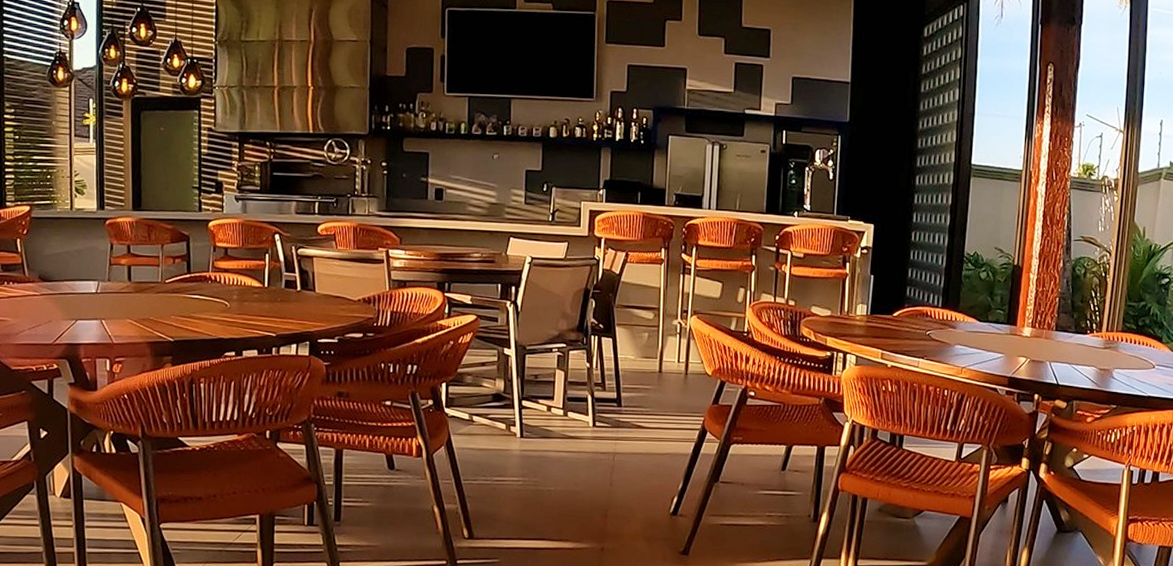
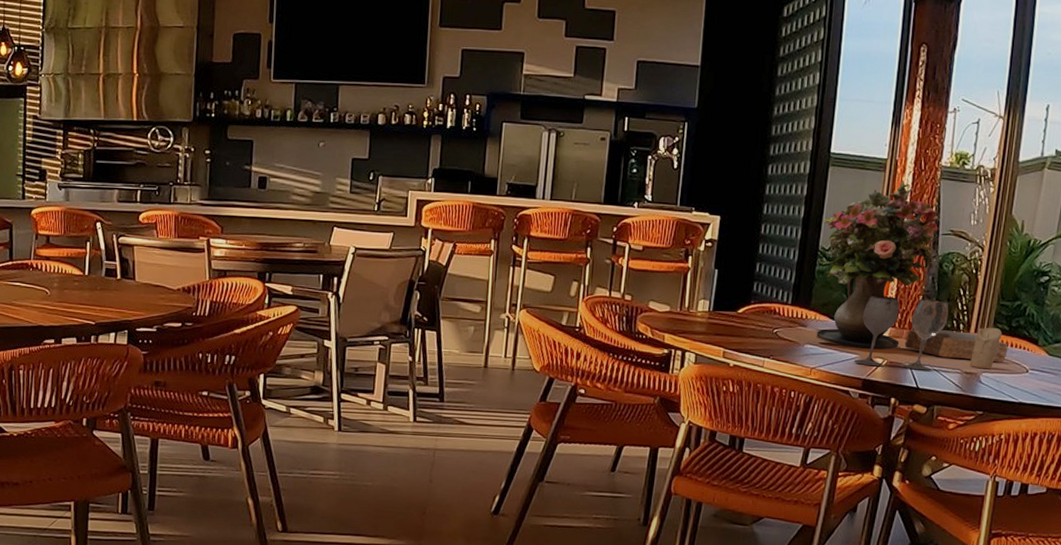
bouquet: none [965,190,1071,350] -> present [816,181,939,350]
wineglass: none [1000,297,1083,368] -> present [854,294,949,371]
napkin holder: none [1044,330,1136,360] -> present [904,330,1009,363]
candle: none [1103,326,1131,366] -> present [970,327,1002,369]

